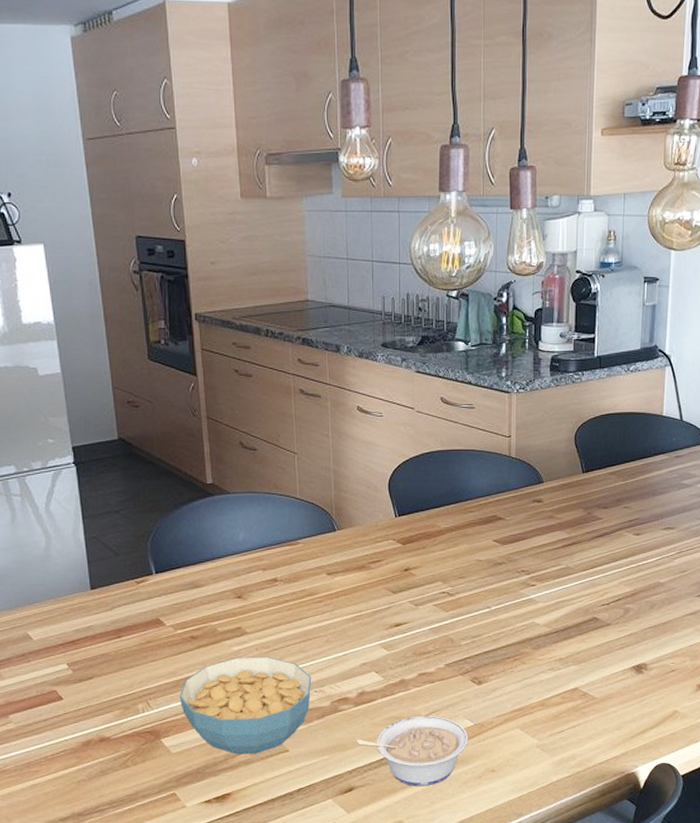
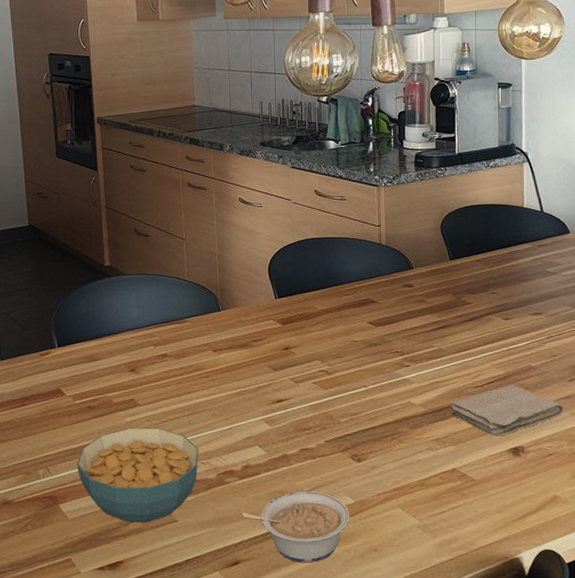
washcloth: none [574,602,690,654] -> present [450,385,565,436]

